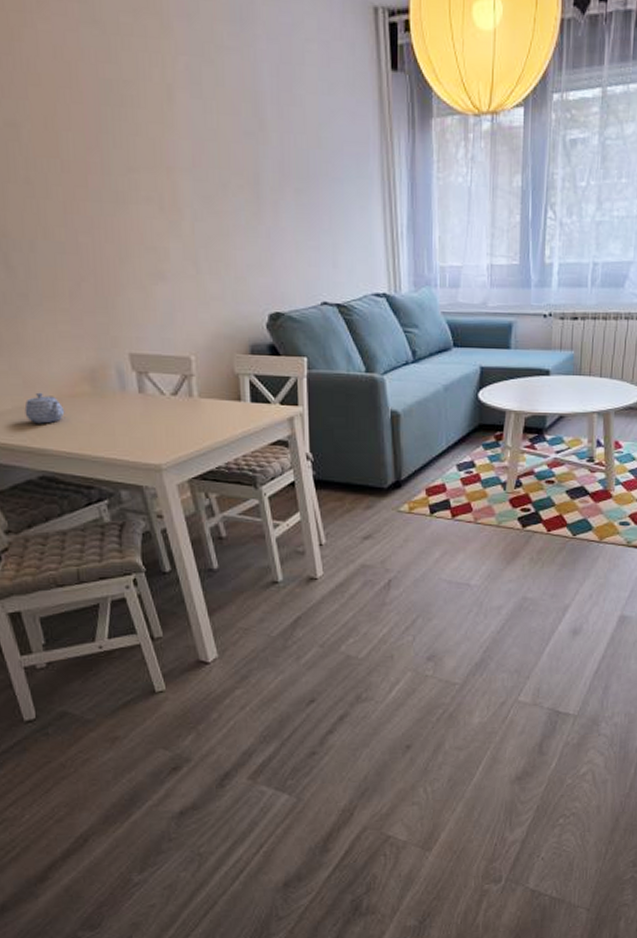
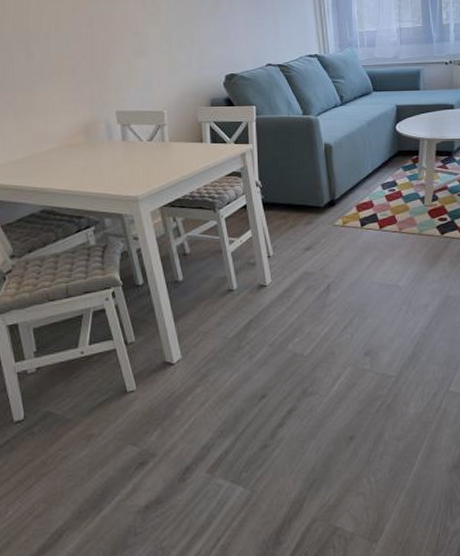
teapot: present [24,392,65,424] -> none [33,144,64,169]

